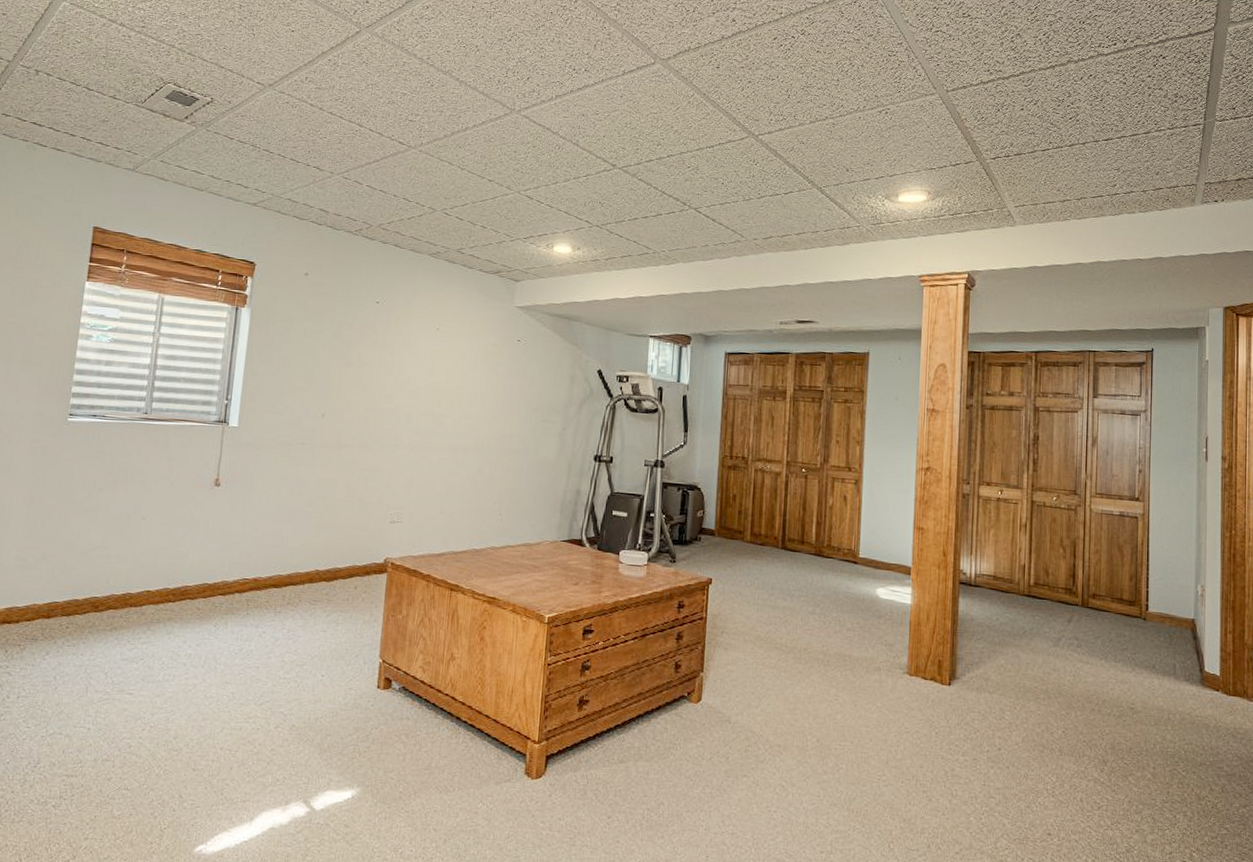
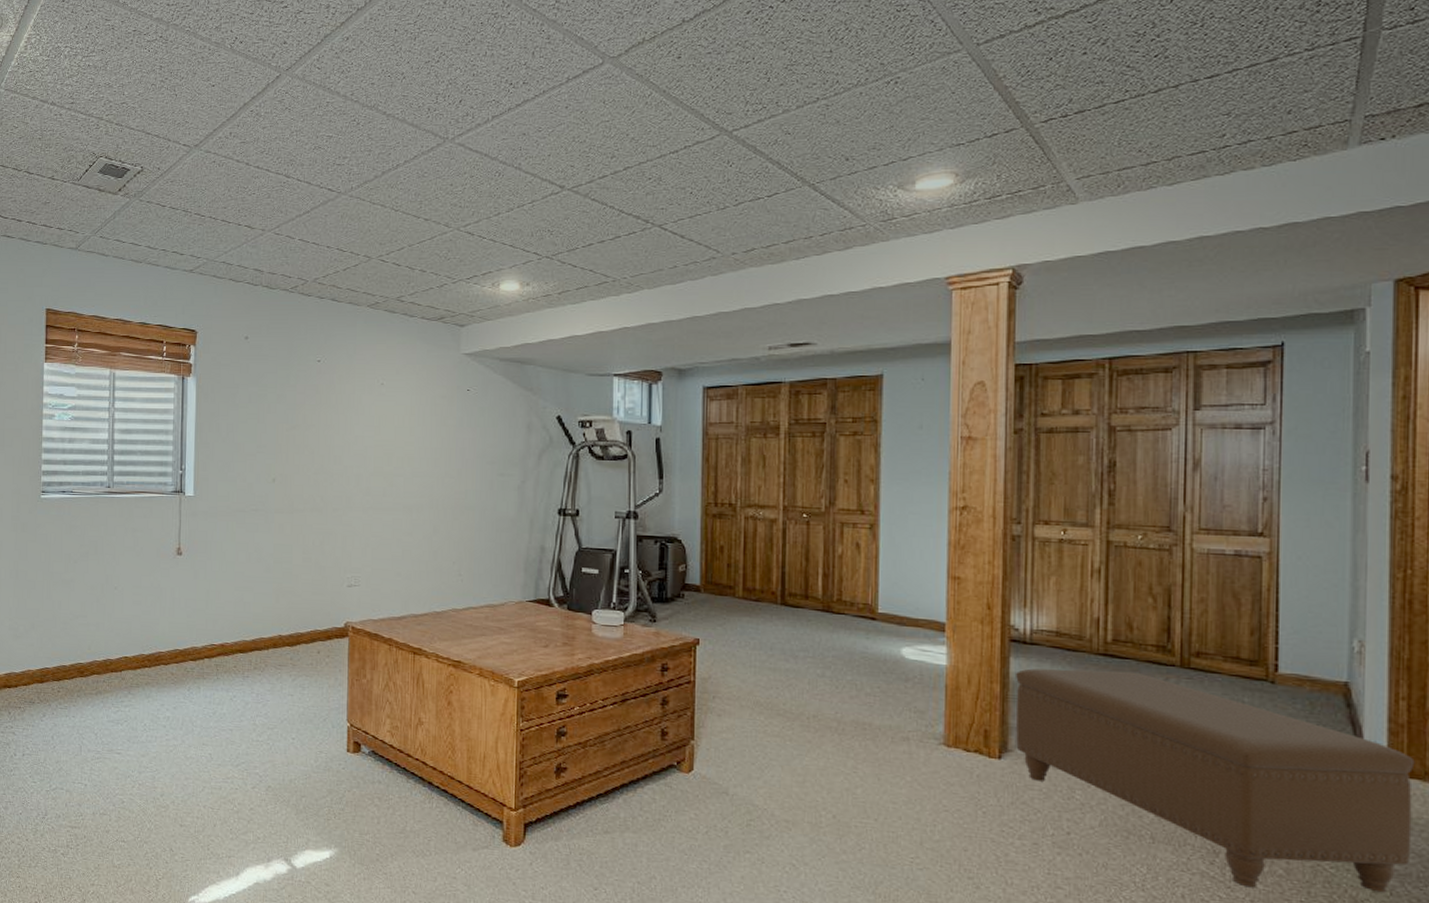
ottoman: none [962,607,1238,791] -> present [1016,668,1415,893]

